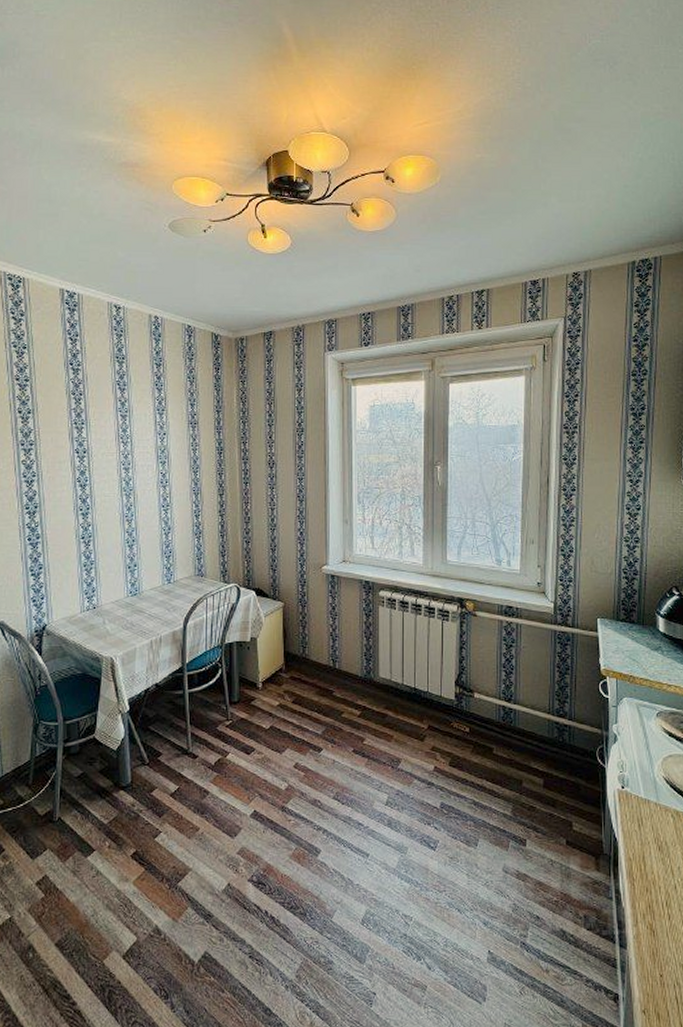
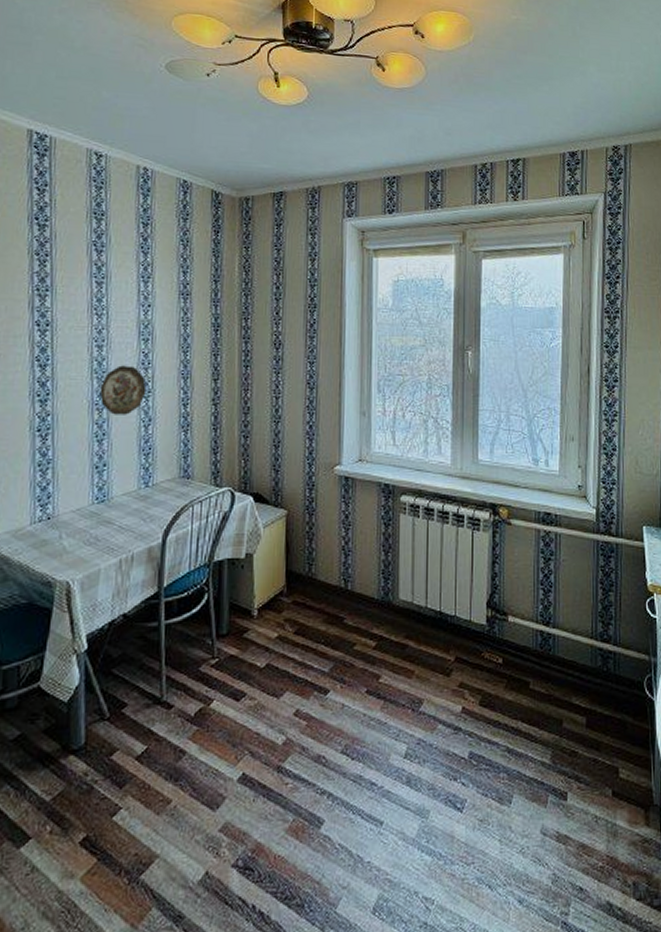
decorative plate: none [128,484,165,525] -> present [99,365,147,415]

